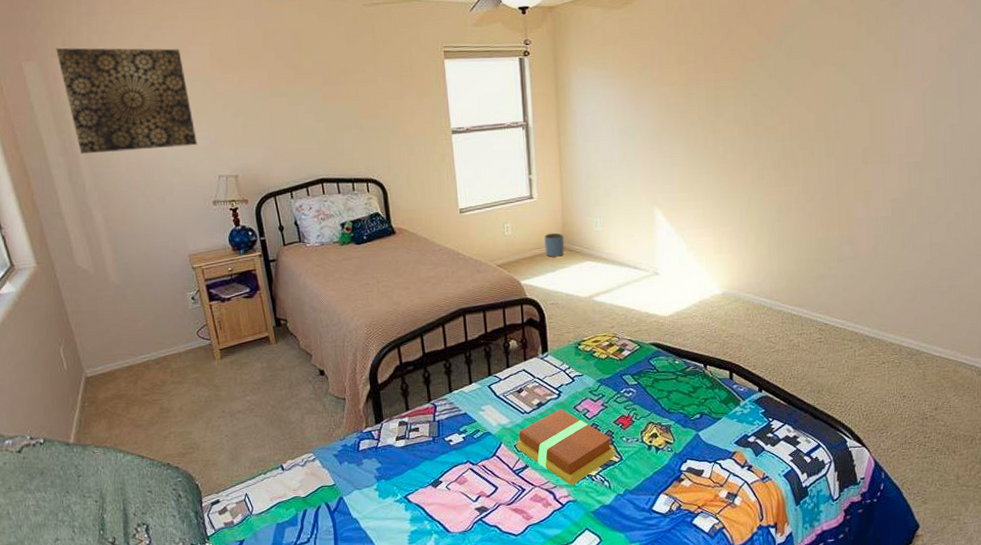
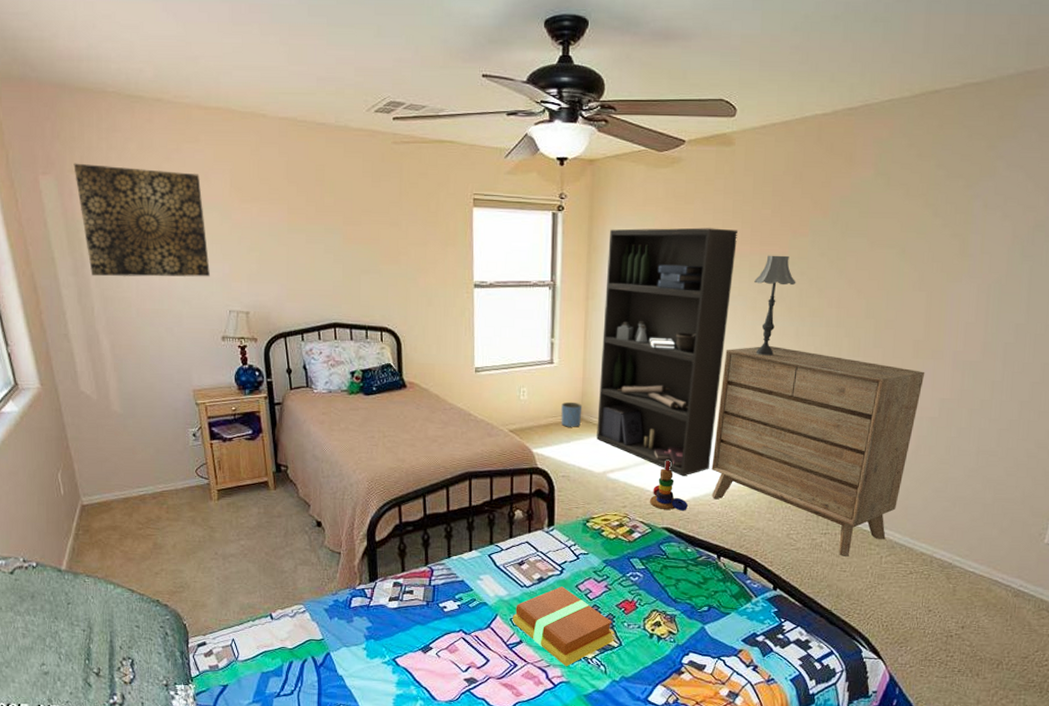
bookshelf: none [574,60,693,293] -> present [596,227,739,476]
stacking toy: none [635,280,672,326] -> present [649,461,689,511]
dresser: none [690,164,876,354] -> present [711,346,925,557]
table lamp: none [711,80,750,174] -> present [754,255,796,356]

